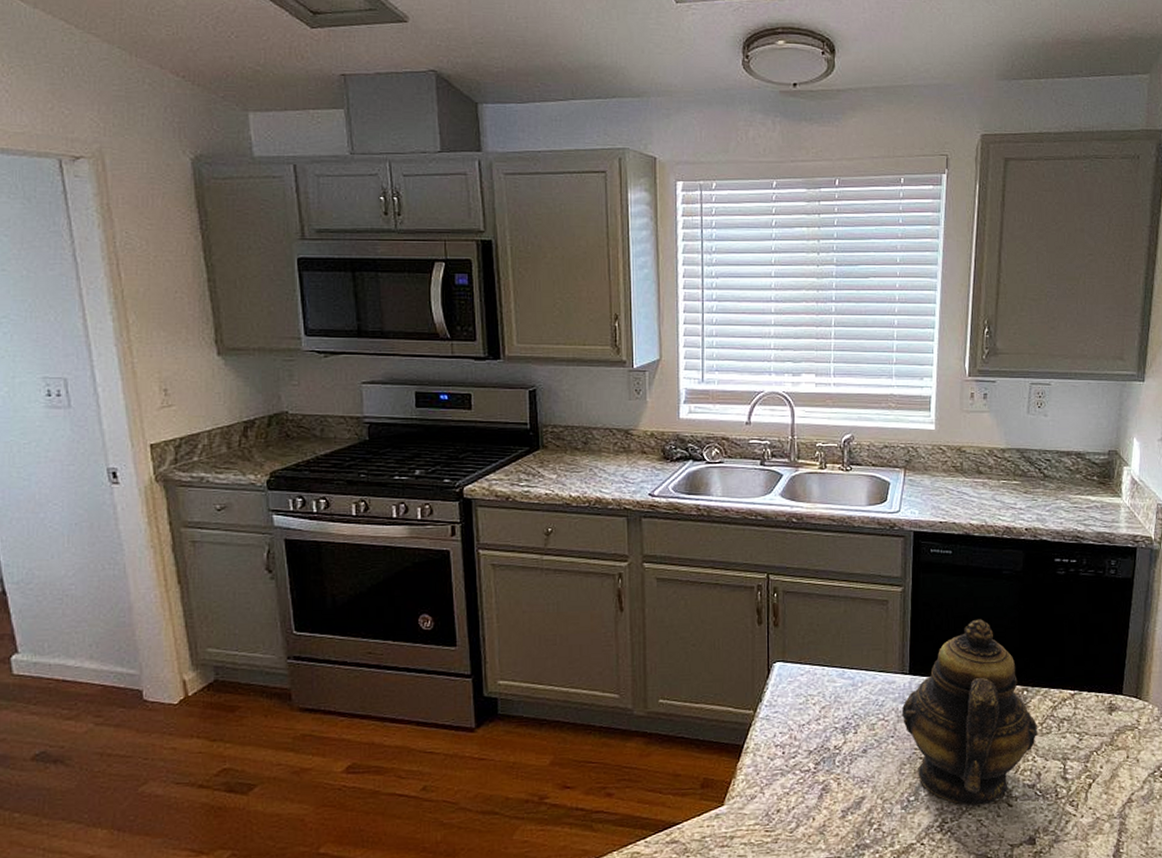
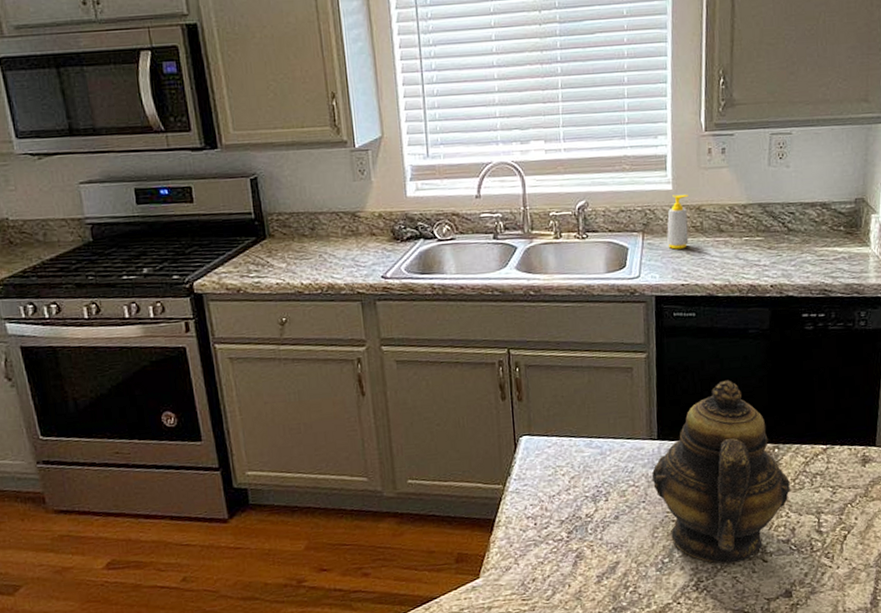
soap bottle: none [928,435,950,487] -> present [667,194,689,250]

